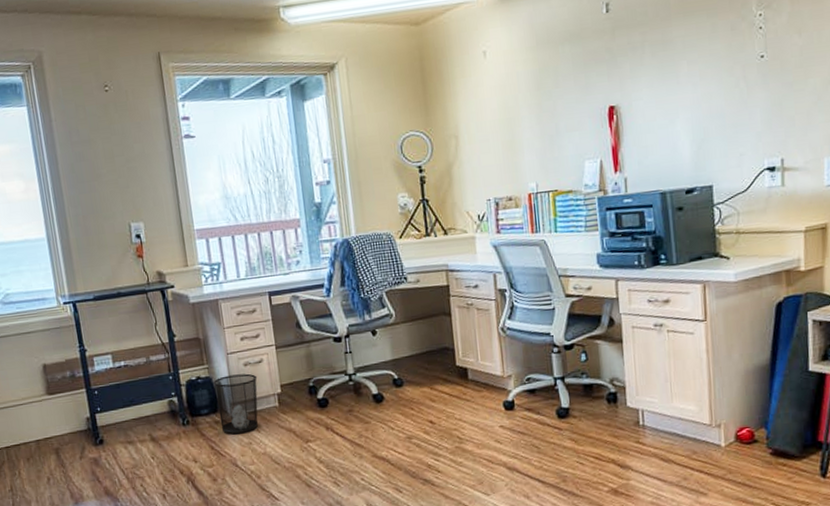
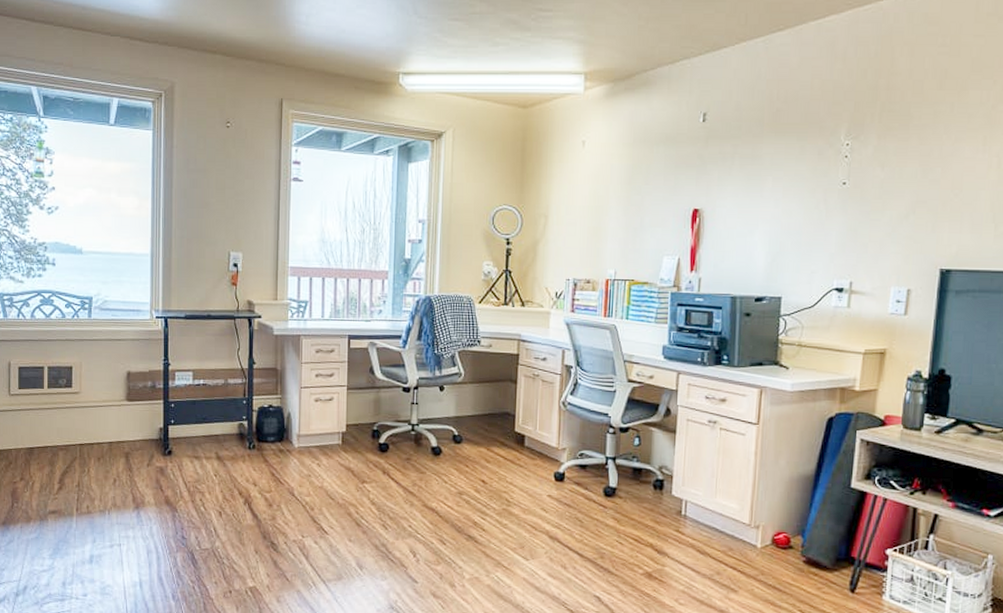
waste bin: present [213,373,259,435] -> none [283,408,326,466]

